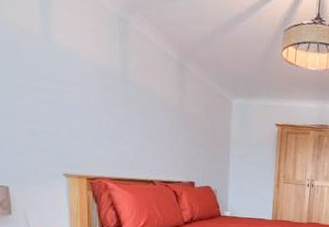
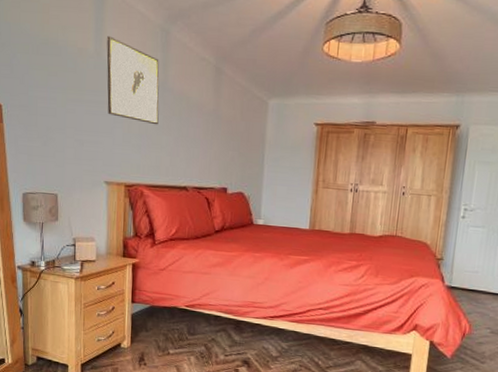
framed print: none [56,19,120,118] -> present [106,36,160,125]

